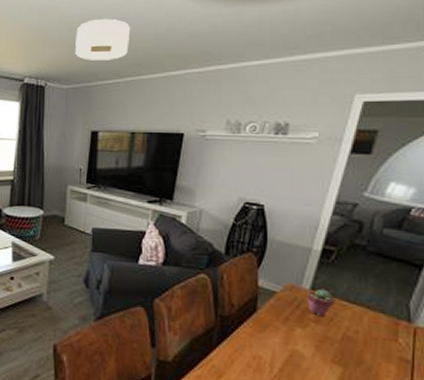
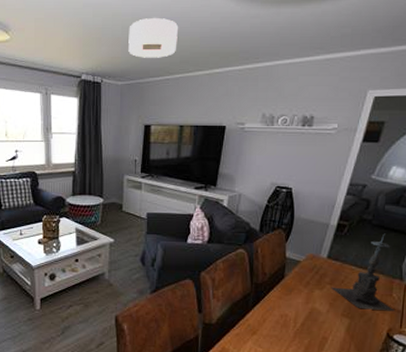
potted succulent: present [306,288,335,317] -> none [324,257,346,280]
candle holder: none [317,263,402,361] -> present [332,233,395,311]

